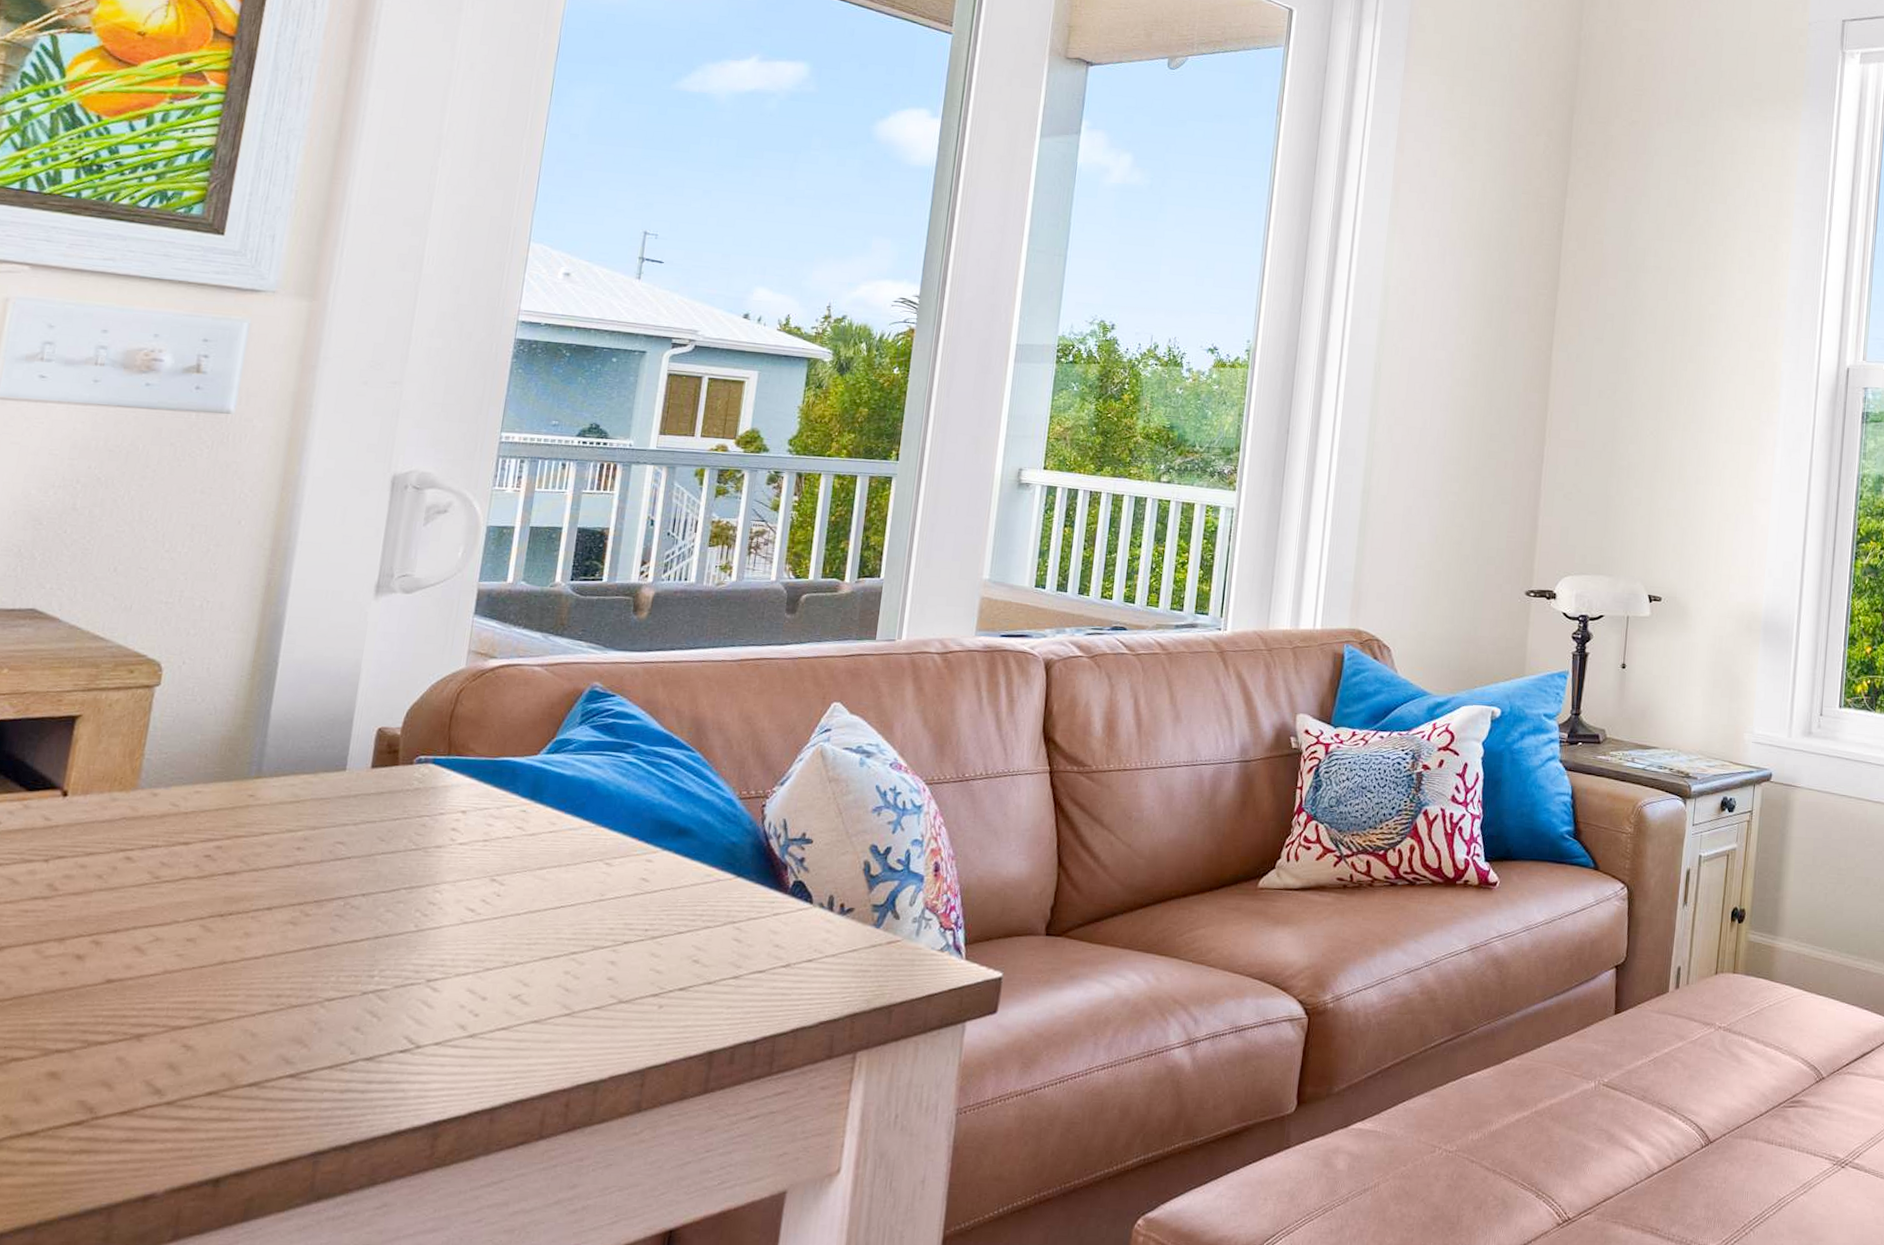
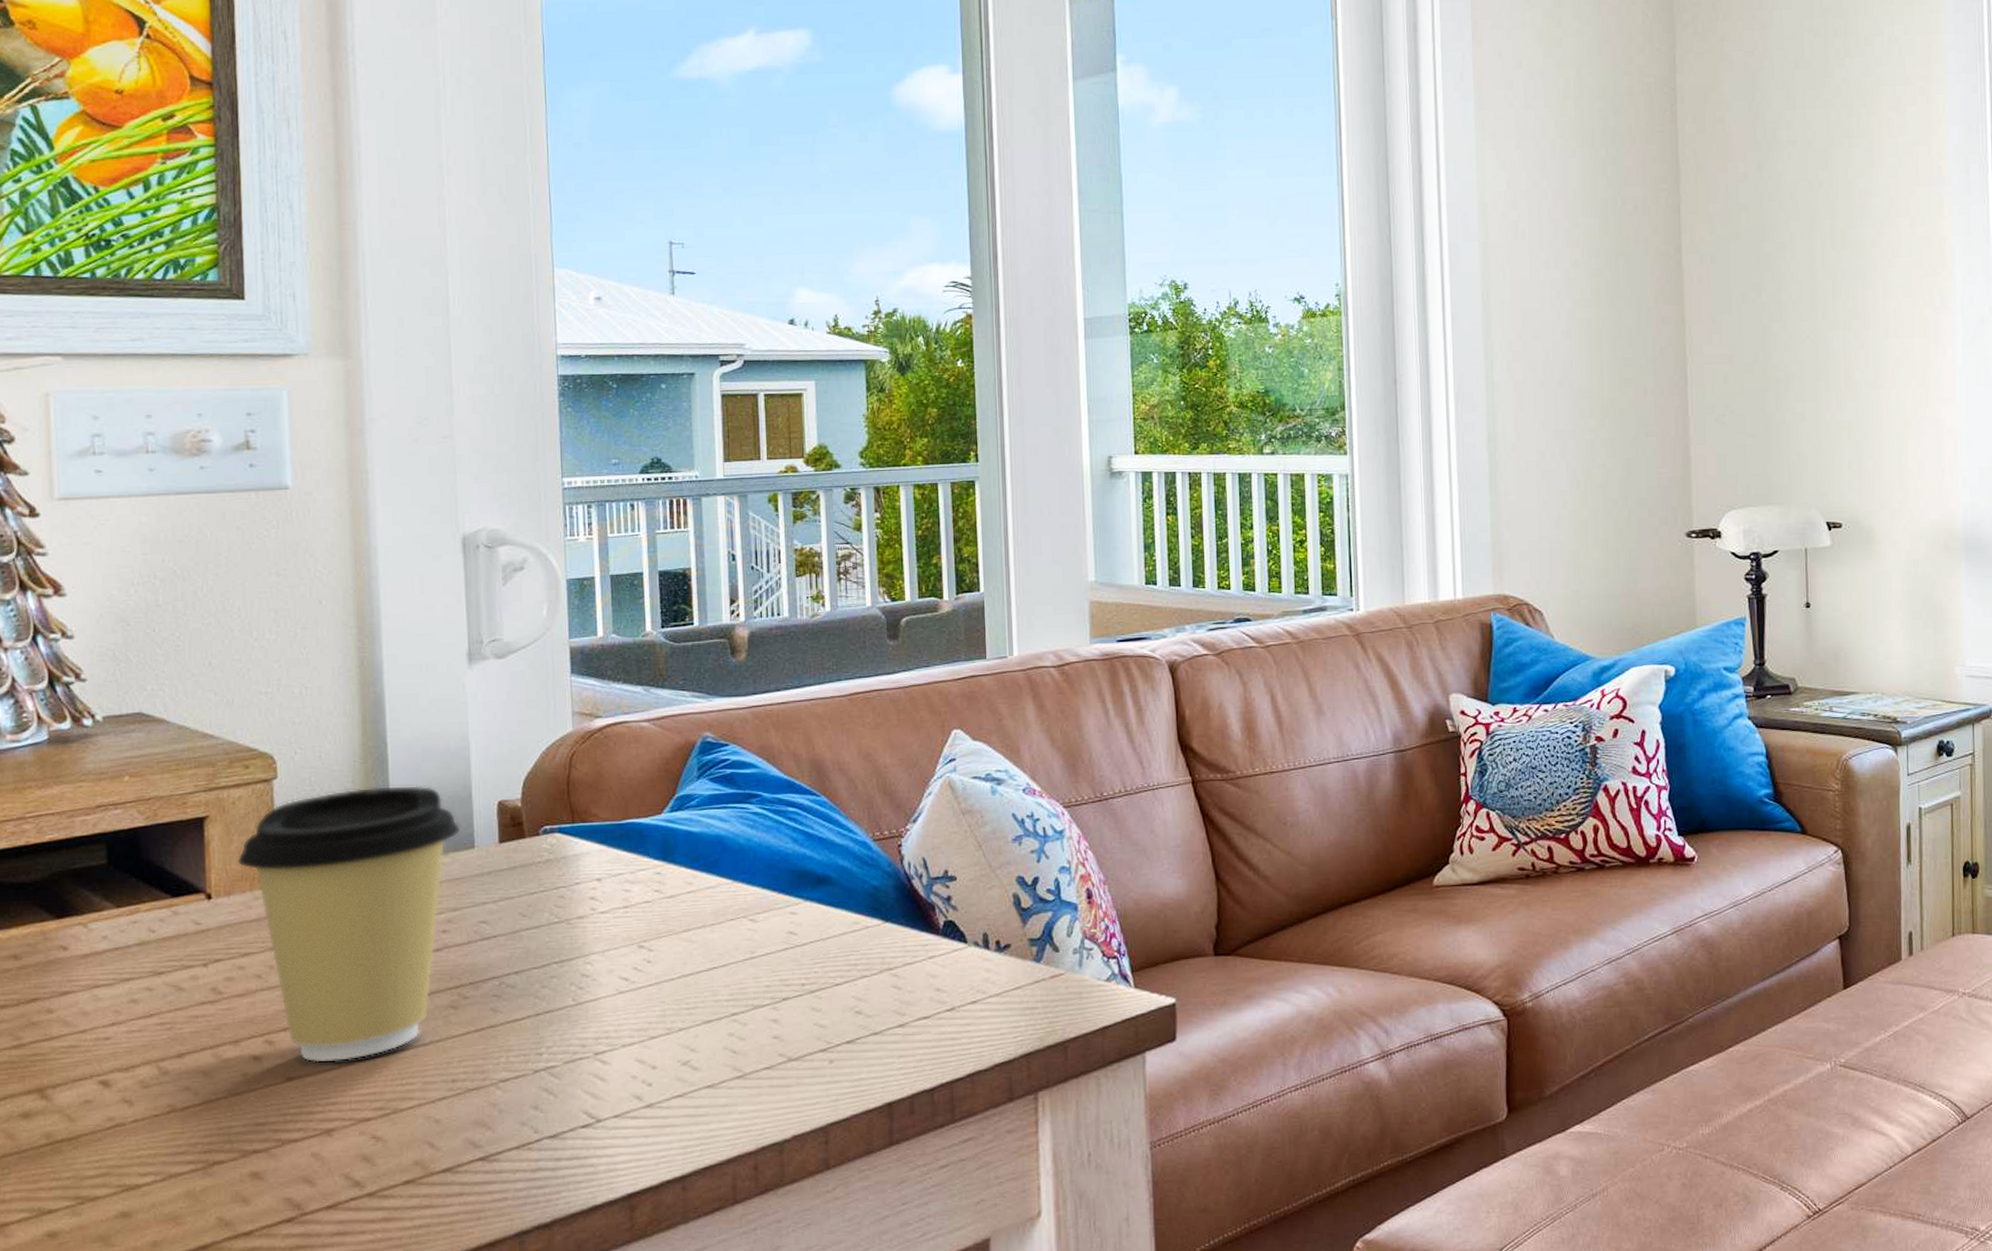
coffee cup: none [101,702,336,968] -> present [237,785,461,1063]

